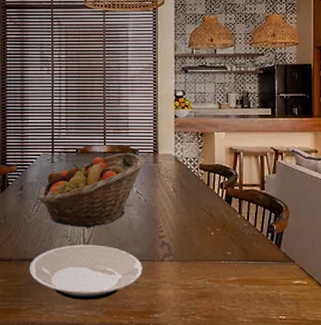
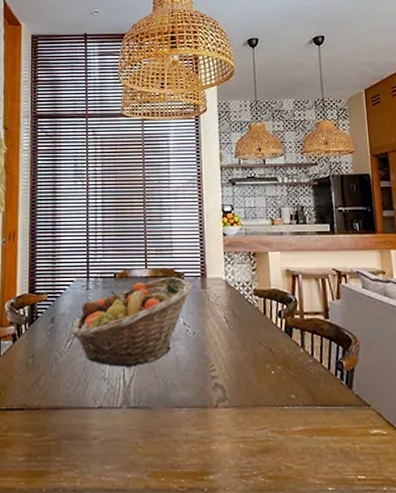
plate: present [30,244,143,300] -> none [61,388,194,459]

